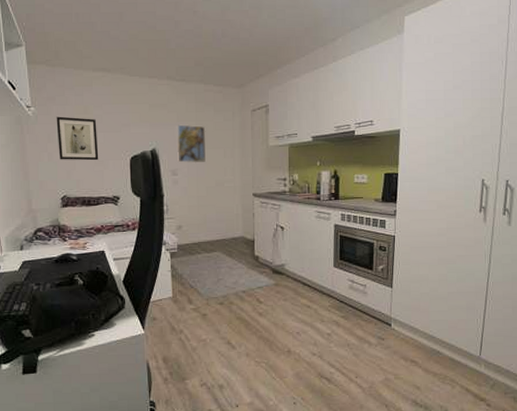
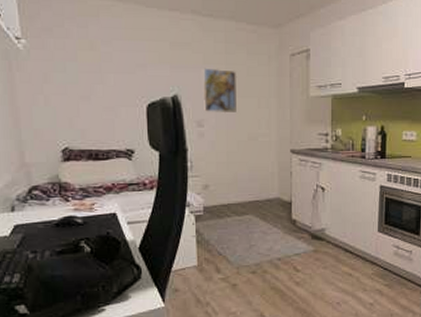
wall art: present [56,116,99,161] -> none [54,52,108,107]

